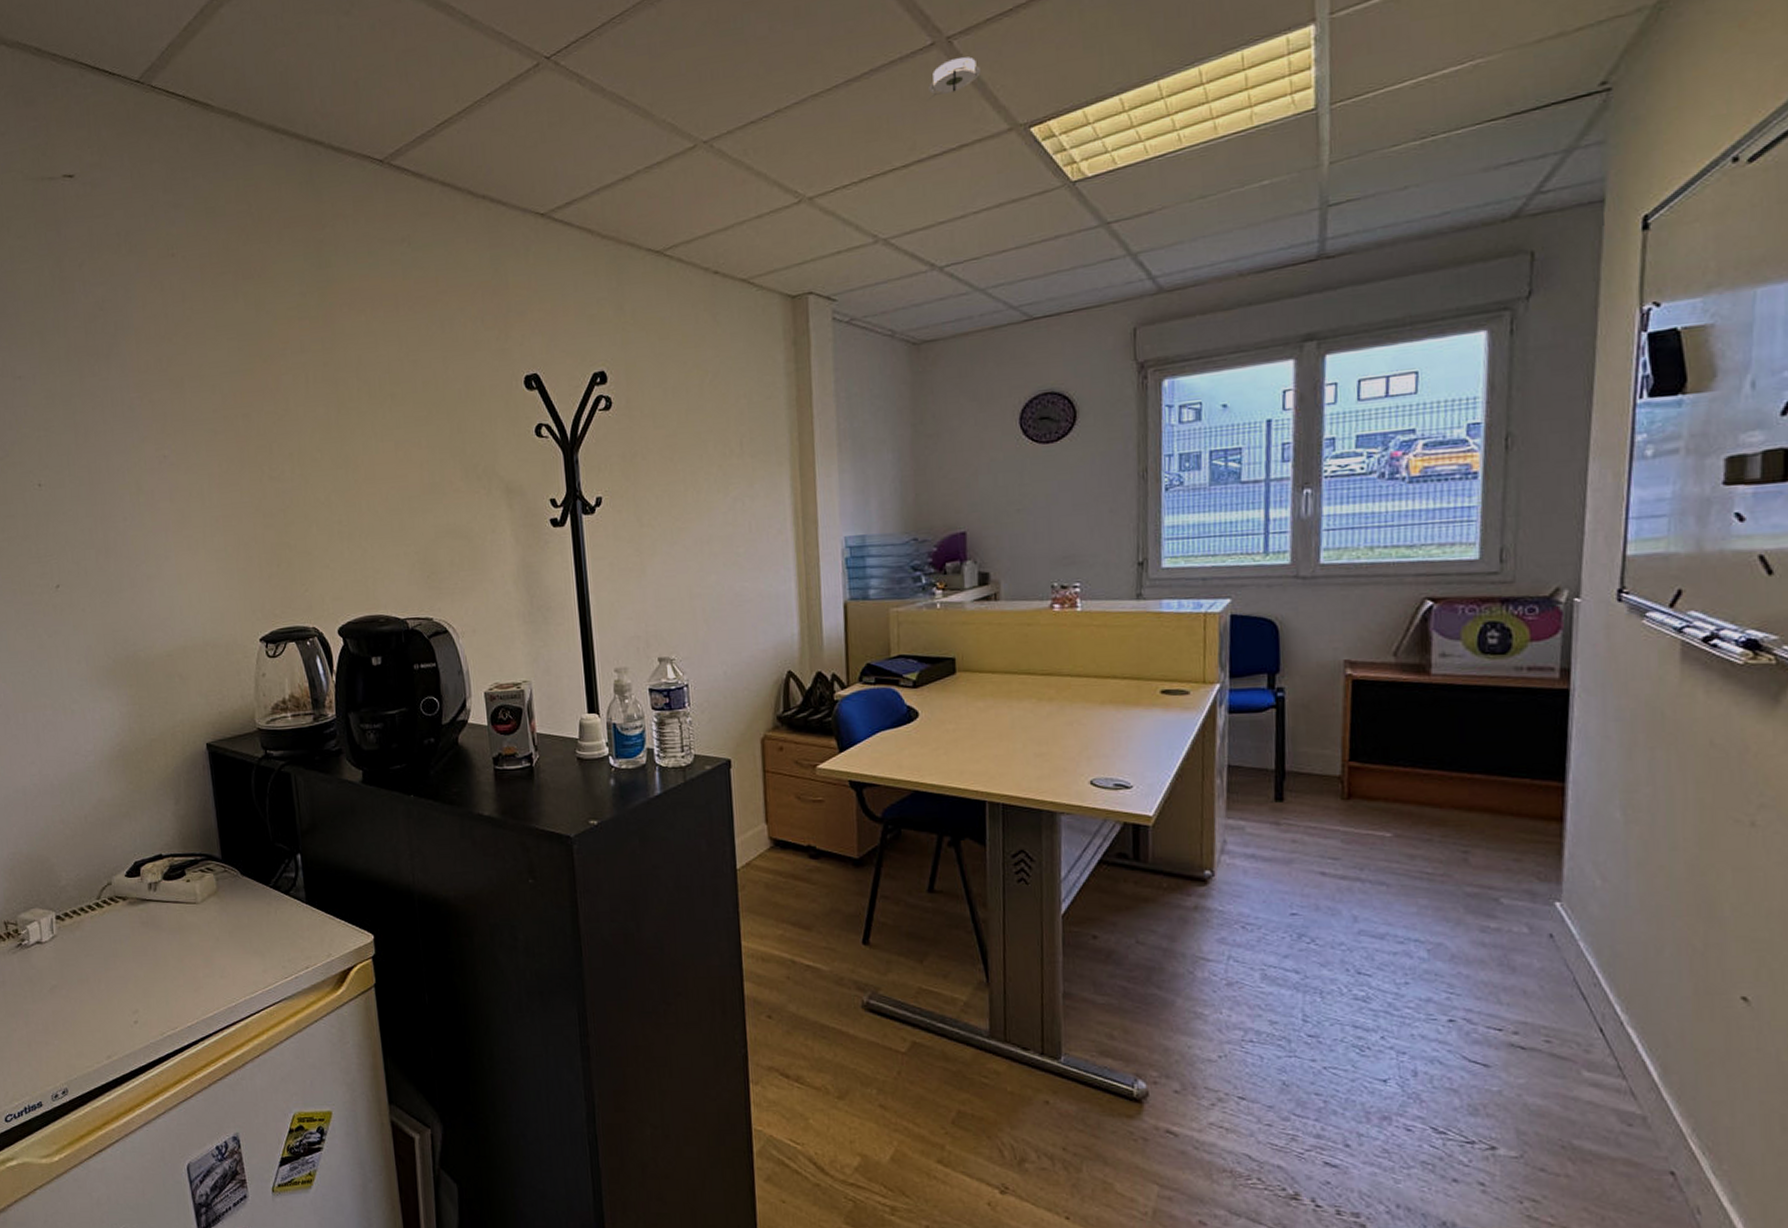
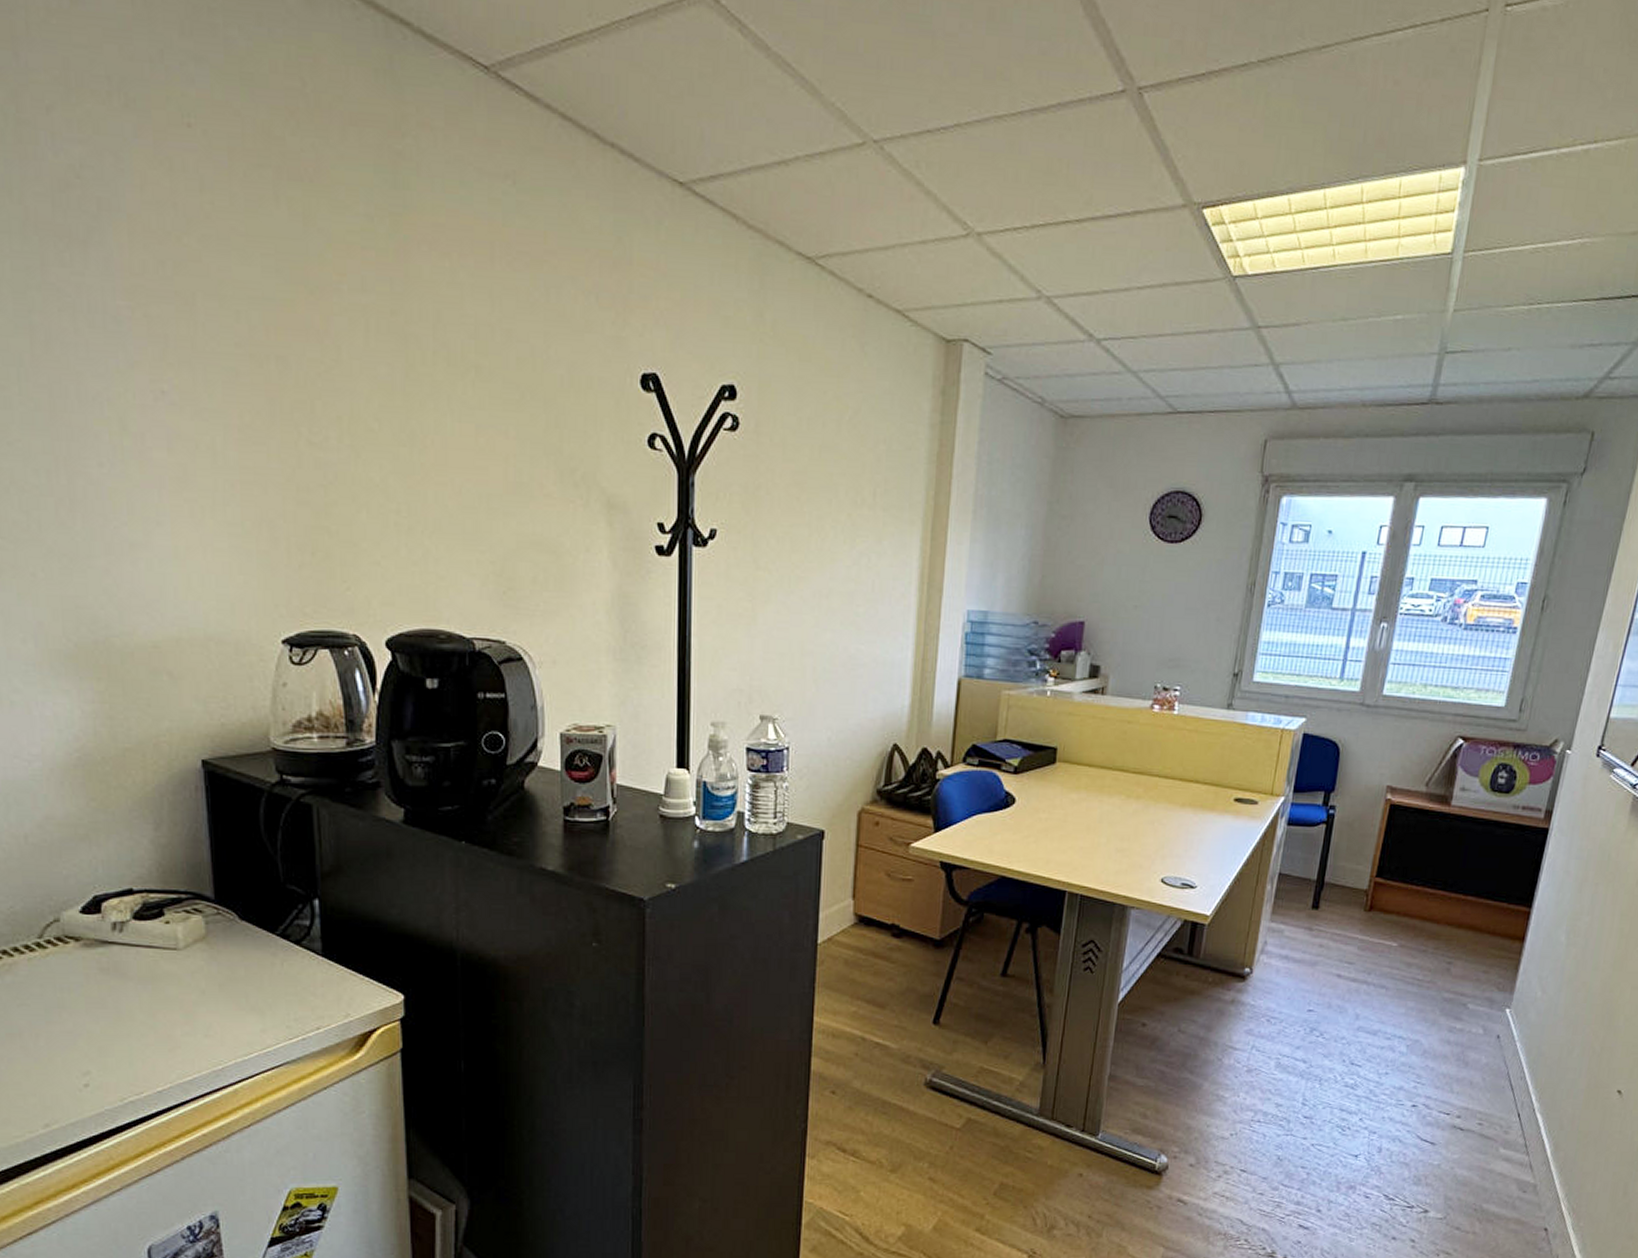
smoke detector: present [926,57,980,101] -> none [1109,113,1165,154]

